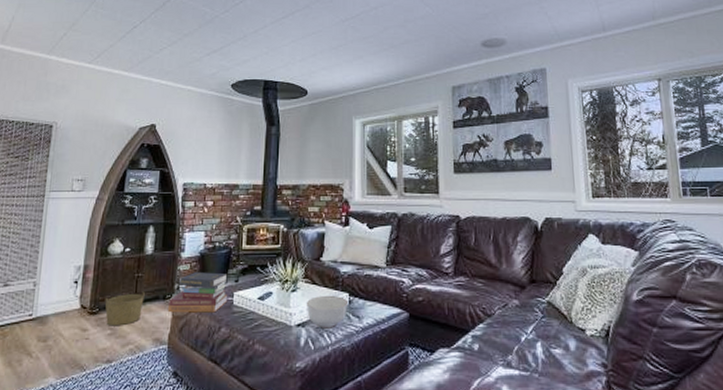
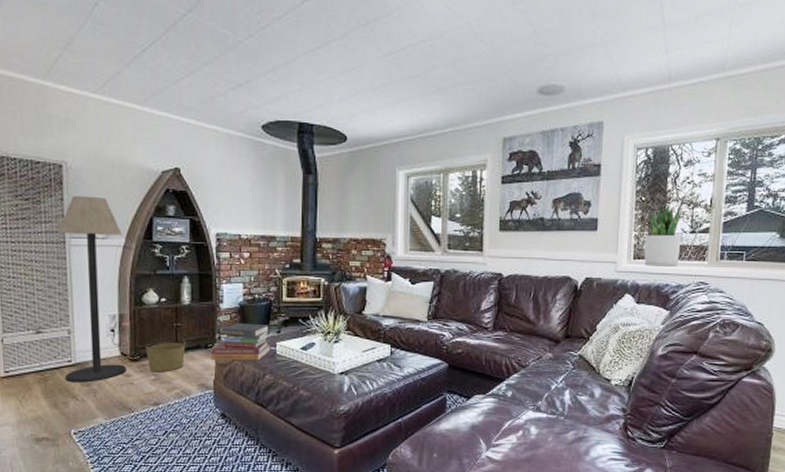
floor lamp: none [24,152,97,338] -> present [58,196,126,383]
bowl: present [306,295,349,329] -> none [348,346,391,377]
planter: none [601,143,640,205] -> present [644,205,682,267]

